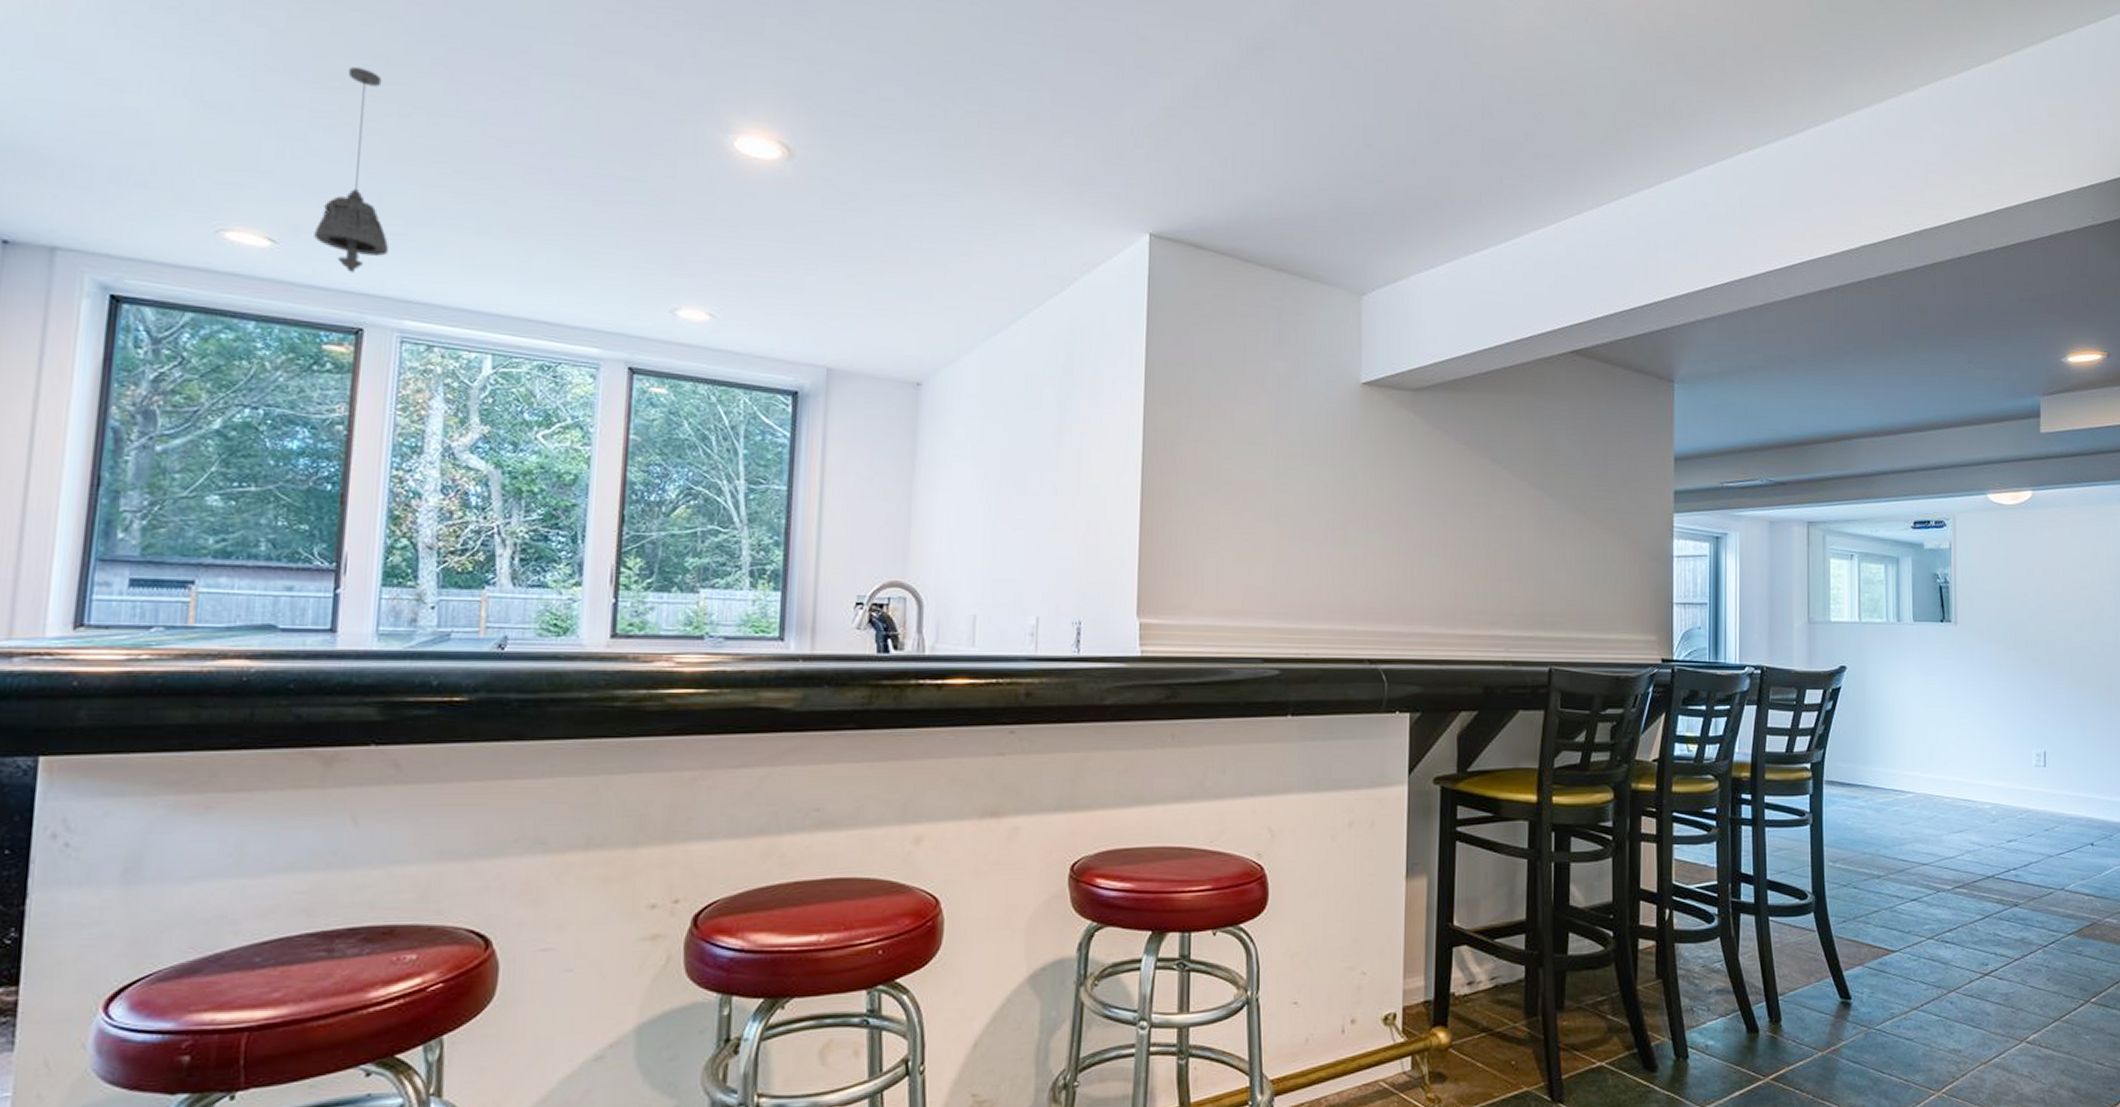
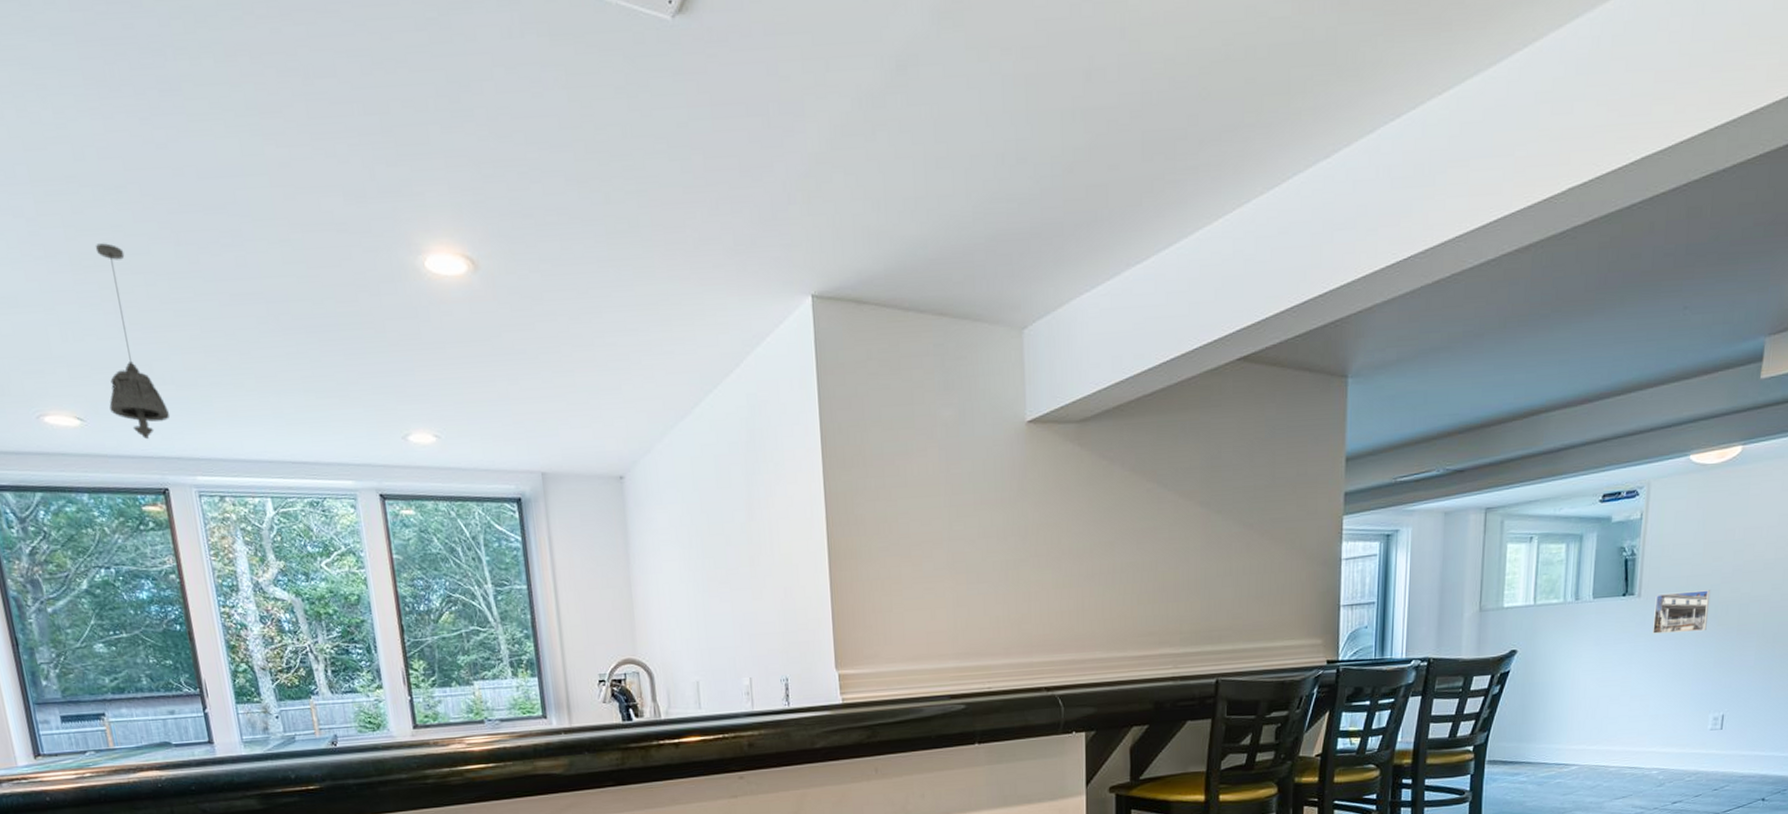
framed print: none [1970,623,2020,664] -> present [1653,590,1711,634]

